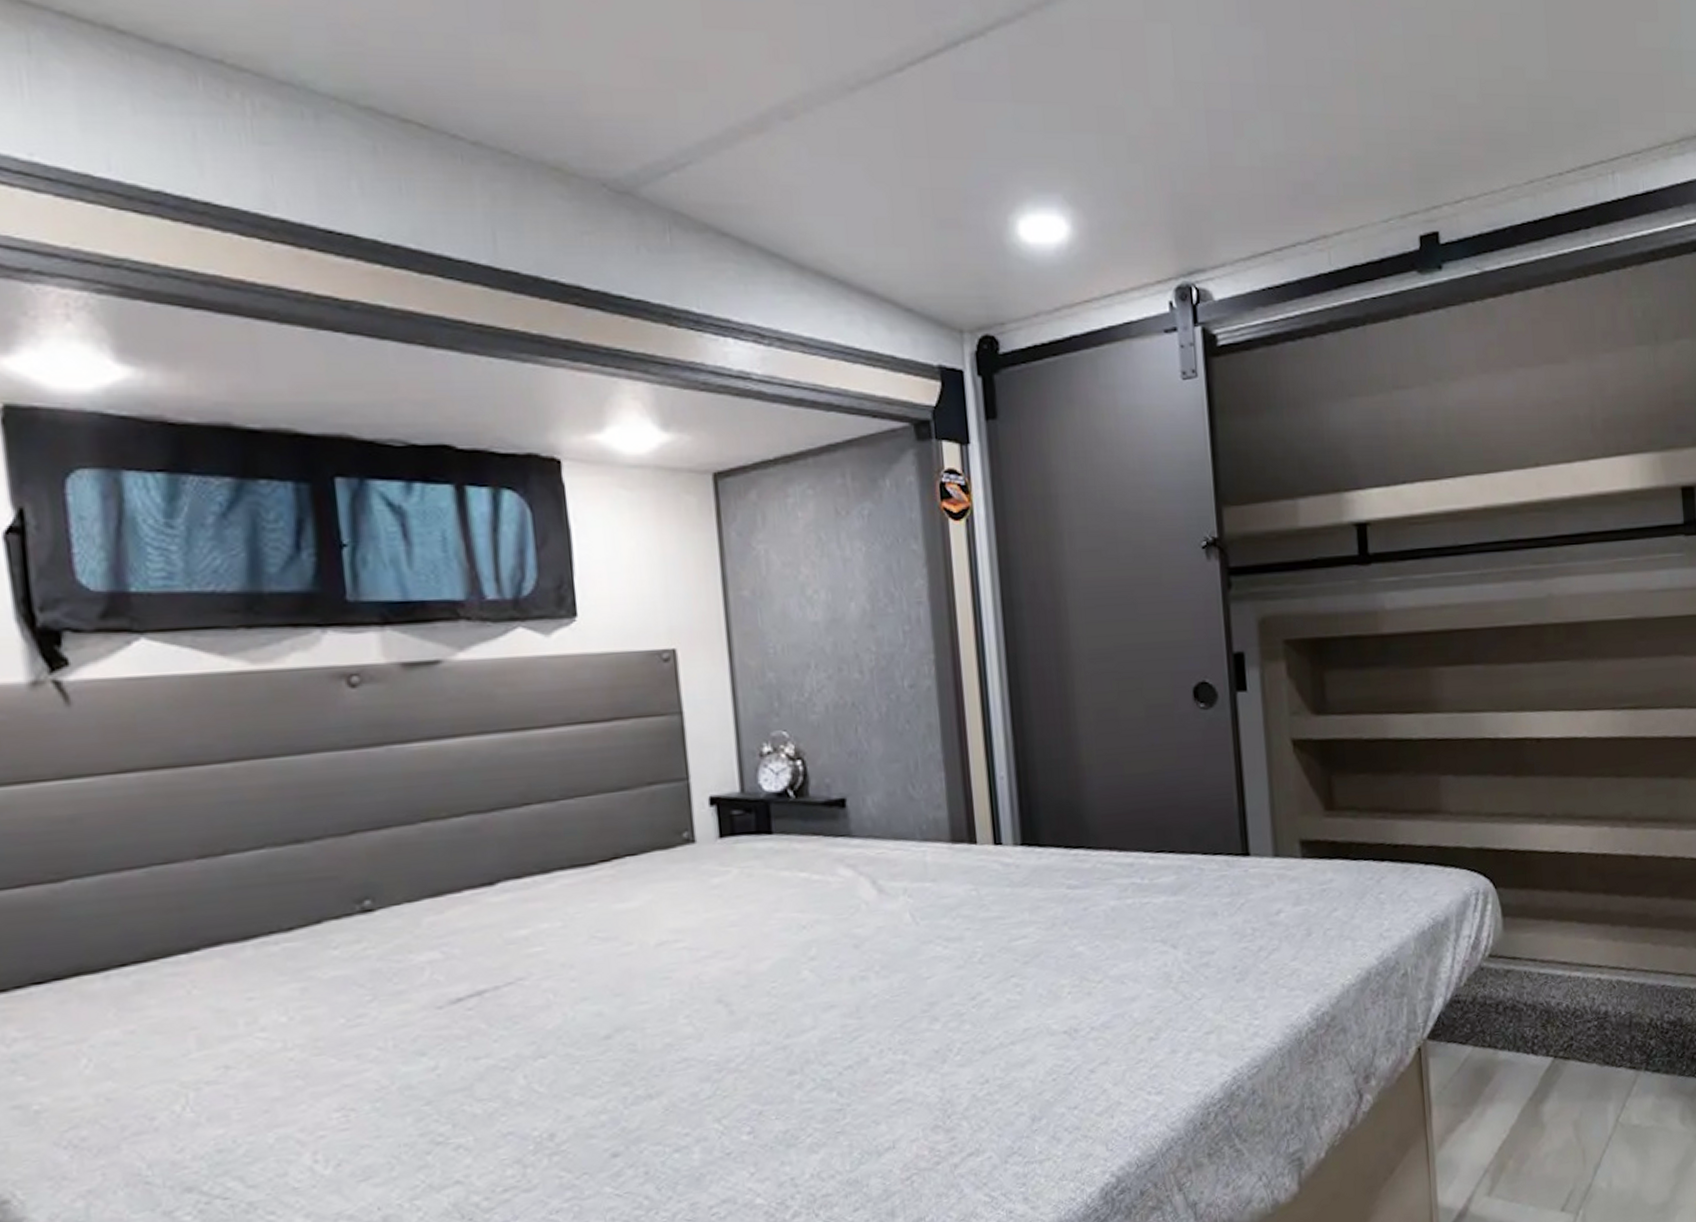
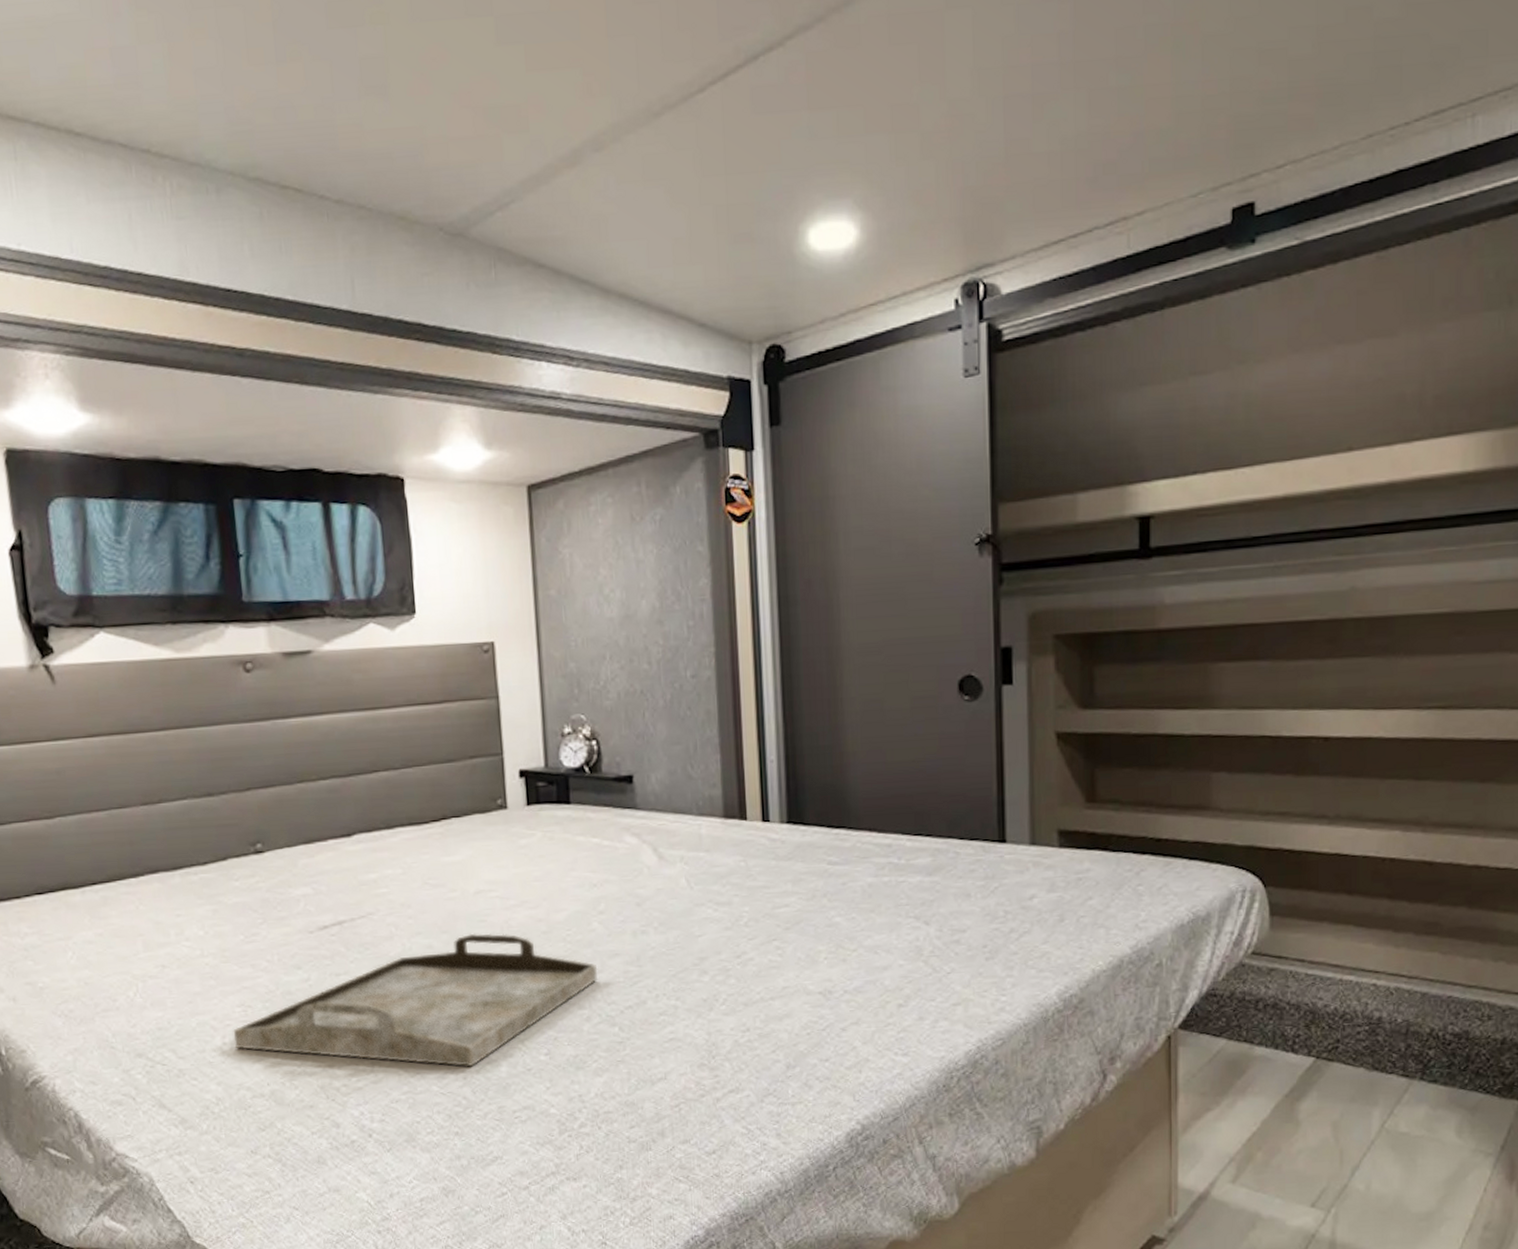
serving tray: none [328,991,811,1167] -> present [233,933,599,1067]

